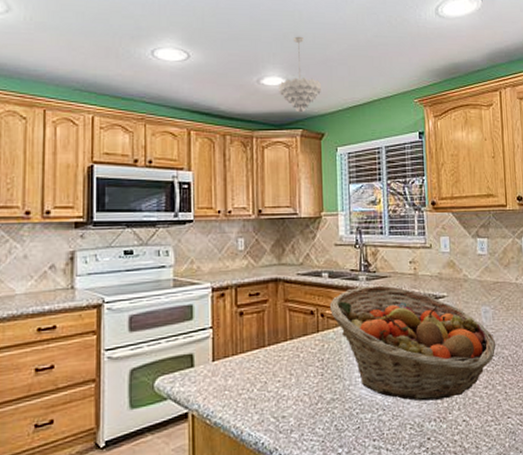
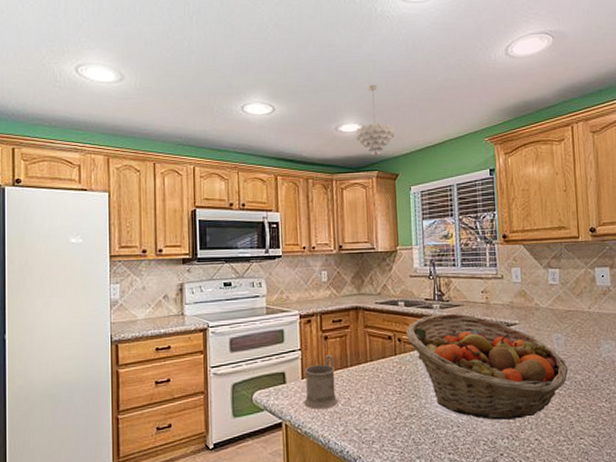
mug: none [214,332,254,396] -> present [304,354,338,410]

